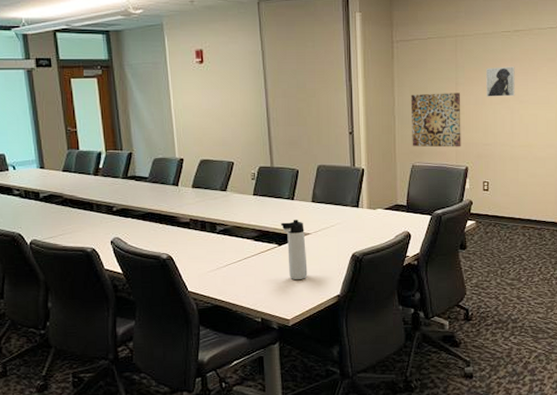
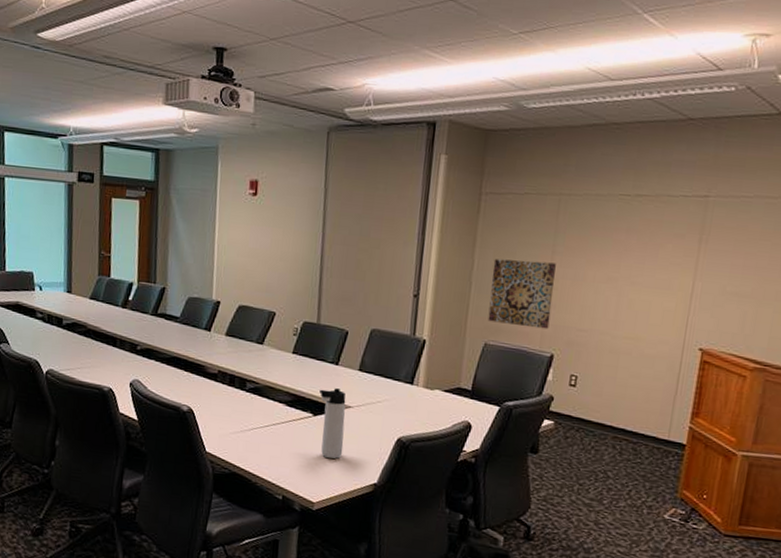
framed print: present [486,66,515,97] -> none [589,237,631,276]

